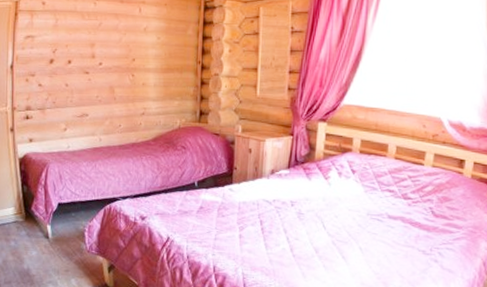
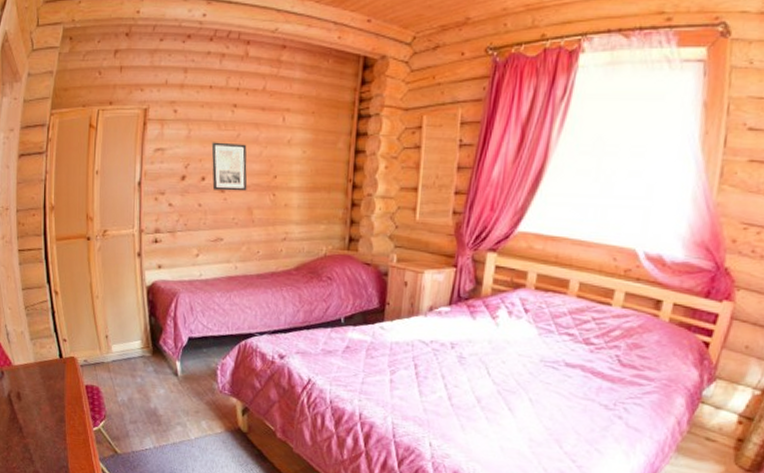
wall art: none [76,30,109,73] -> present [211,142,248,192]

